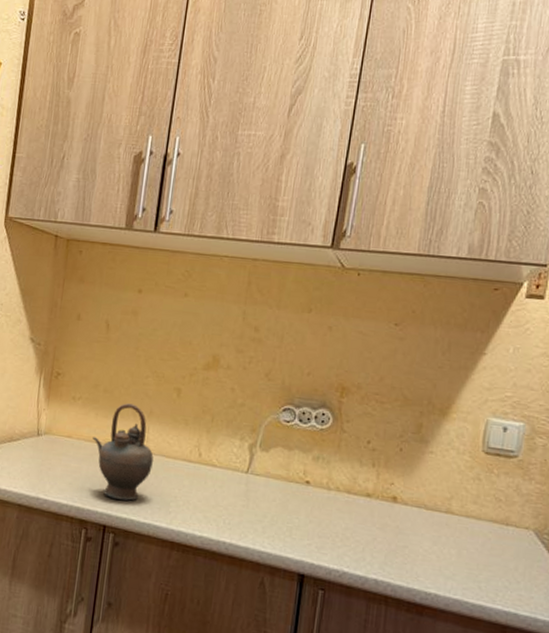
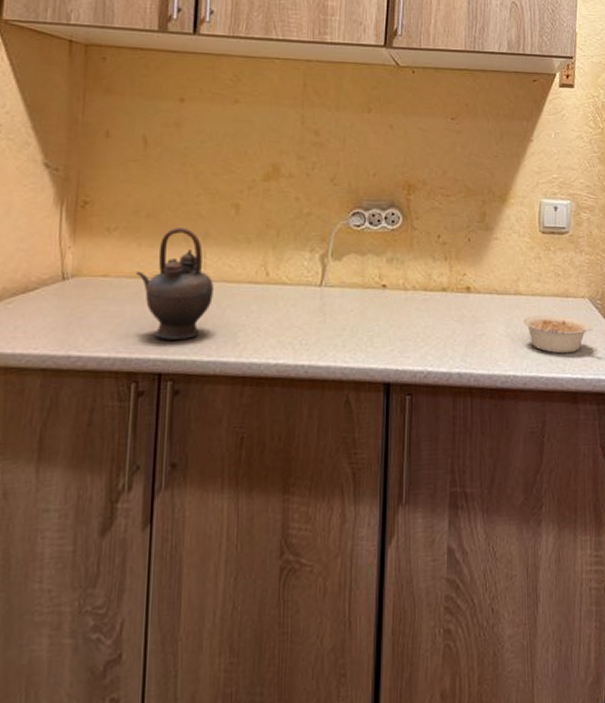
legume: none [452,537,535,585] -> present [523,315,593,354]

